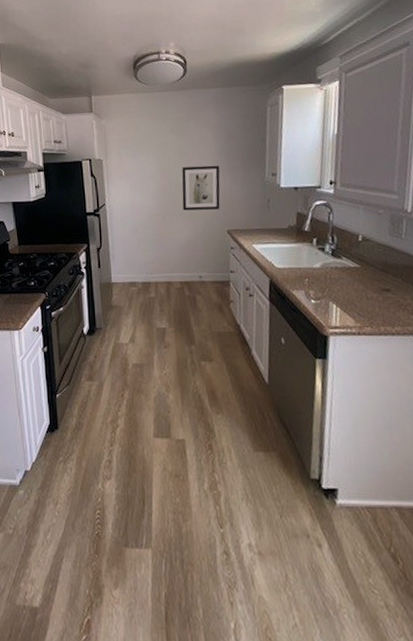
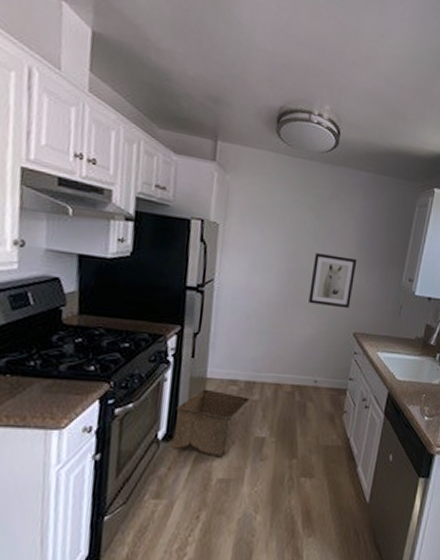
storage bin: none [93,291,148,347] -> present [171,389,250,458]

